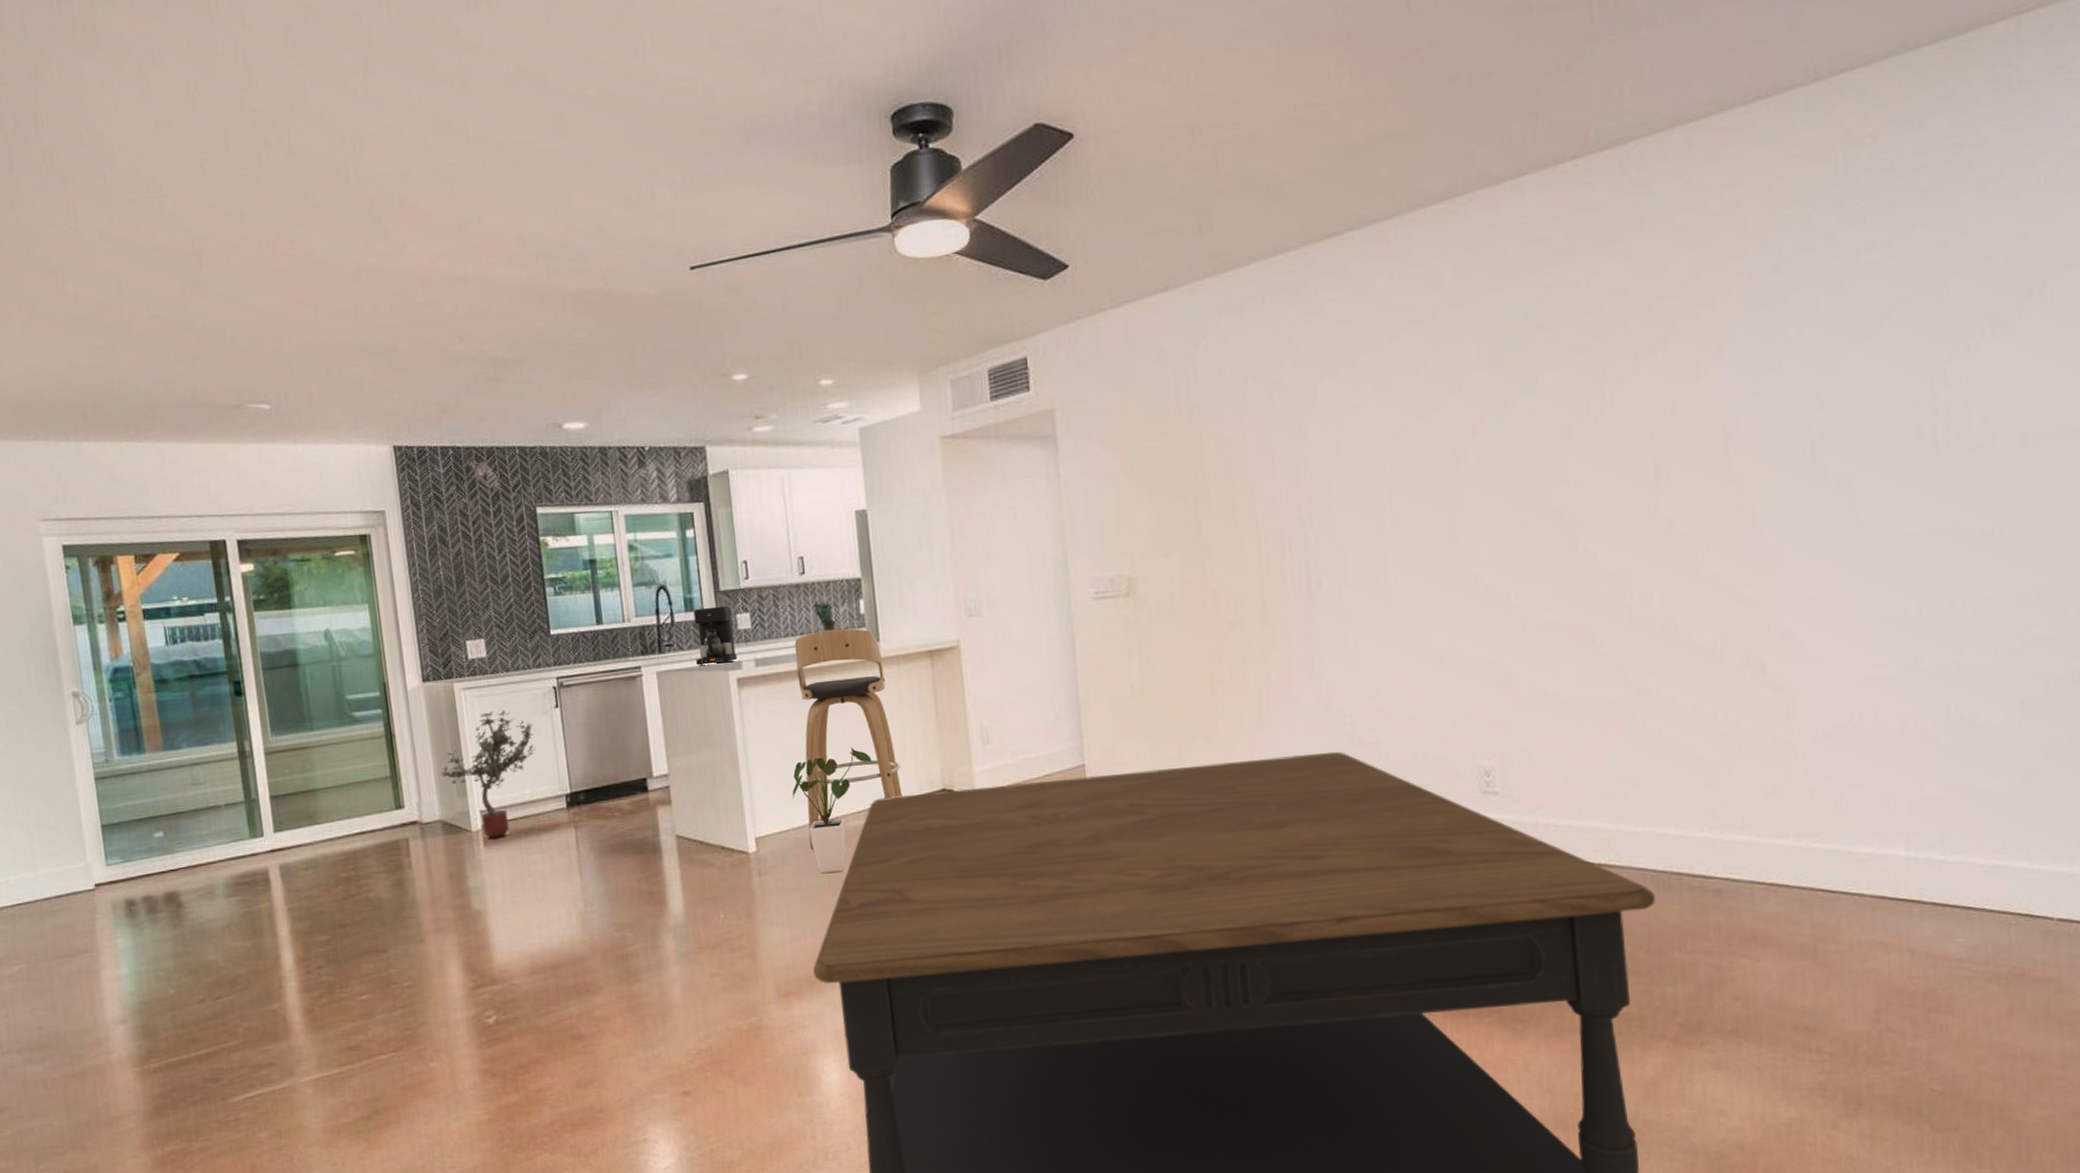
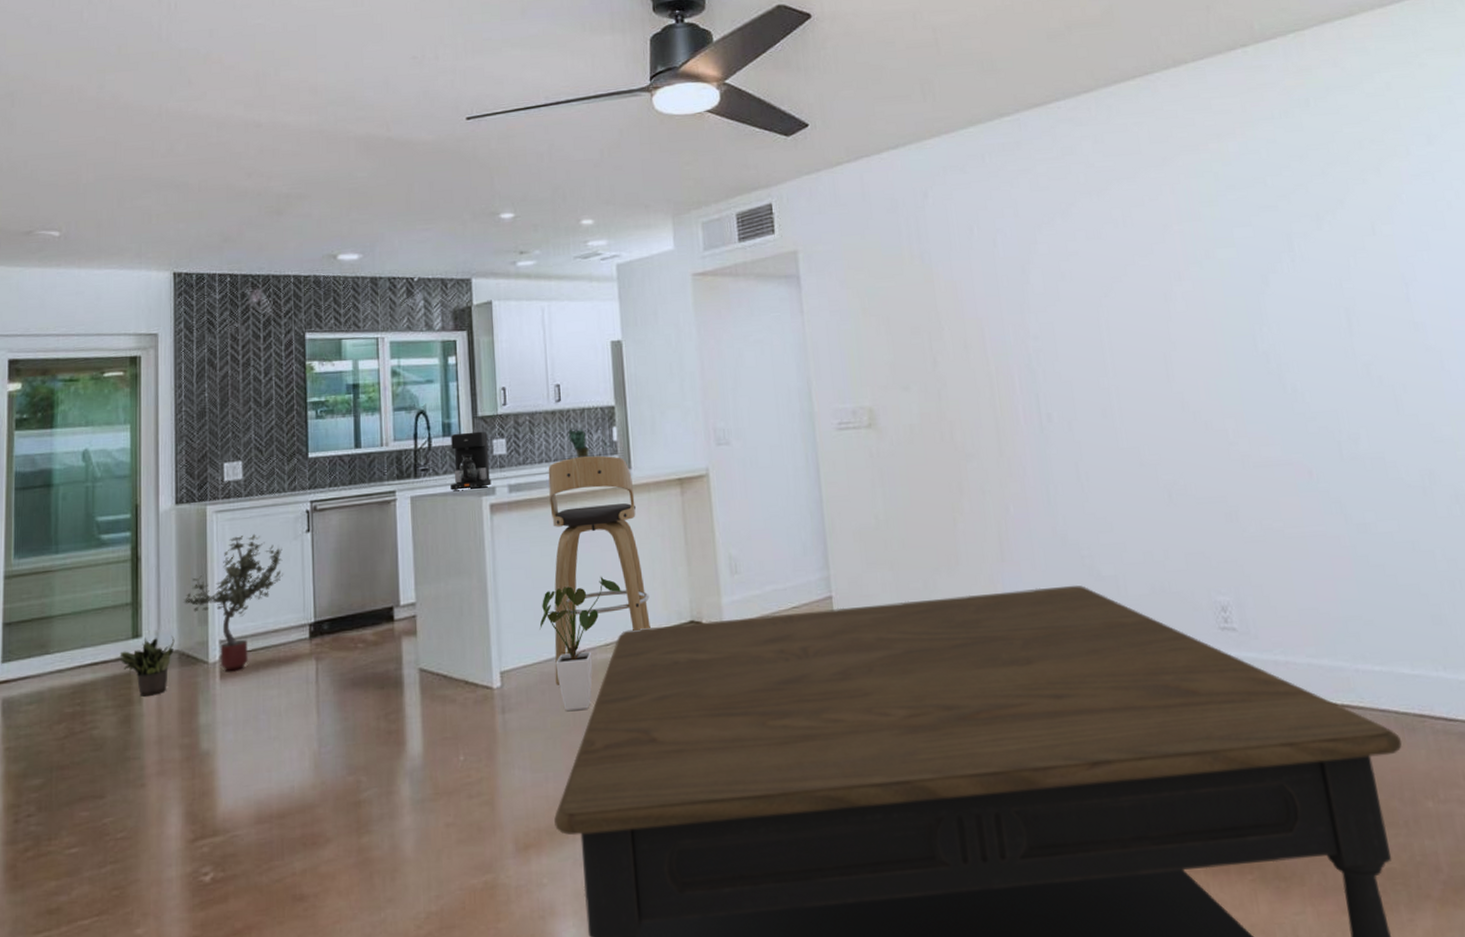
potted plant: none [385,806,437,862] -> present [120,635,175,697]

